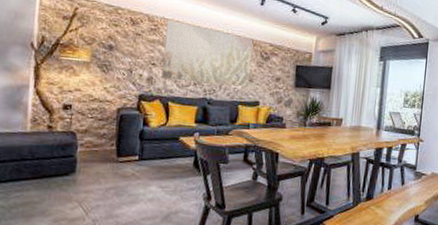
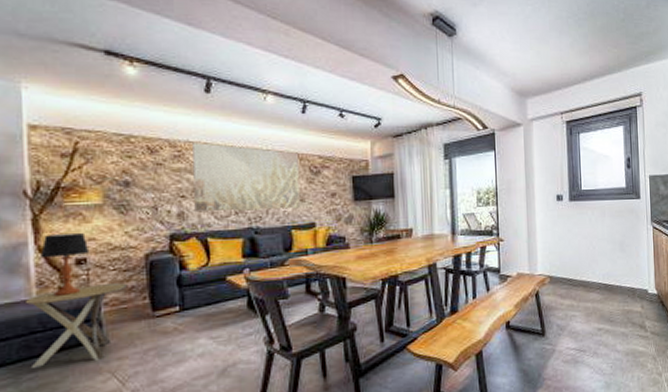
side table: none [18,127,101,190] -> present [24,283,128,368]
table lamp: none [37,81,75,134] -> present [40,233,90,296]

